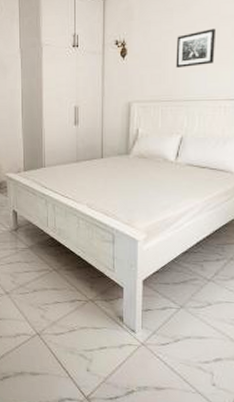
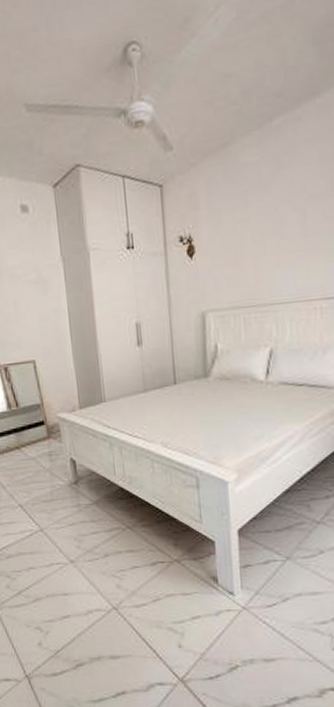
wall art: present [175,28,217,68] -> none [255,212,304,264]

